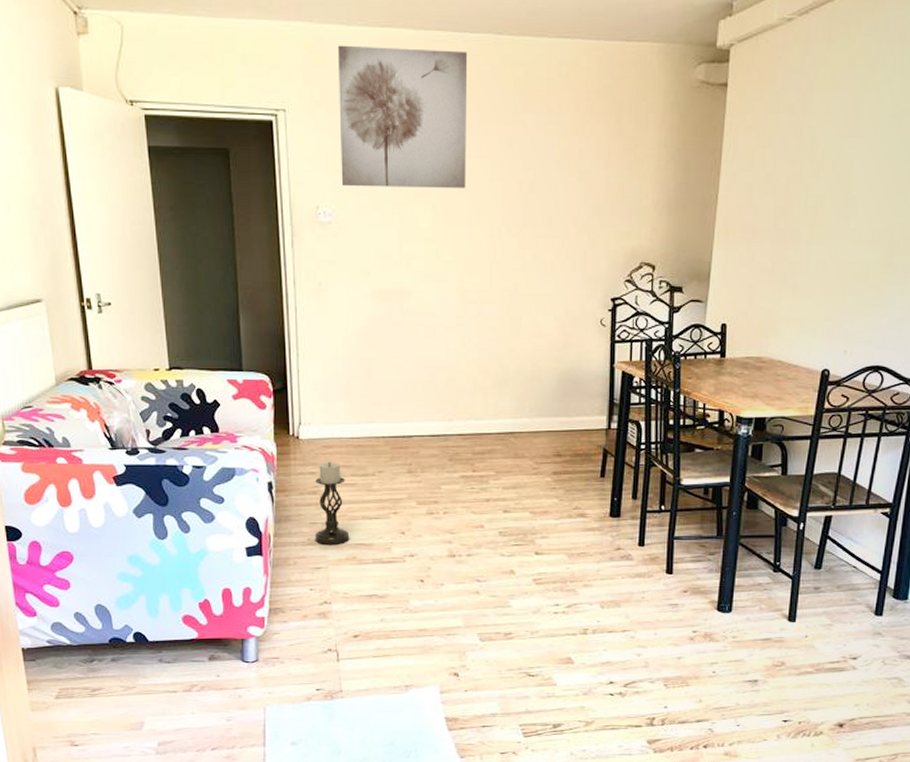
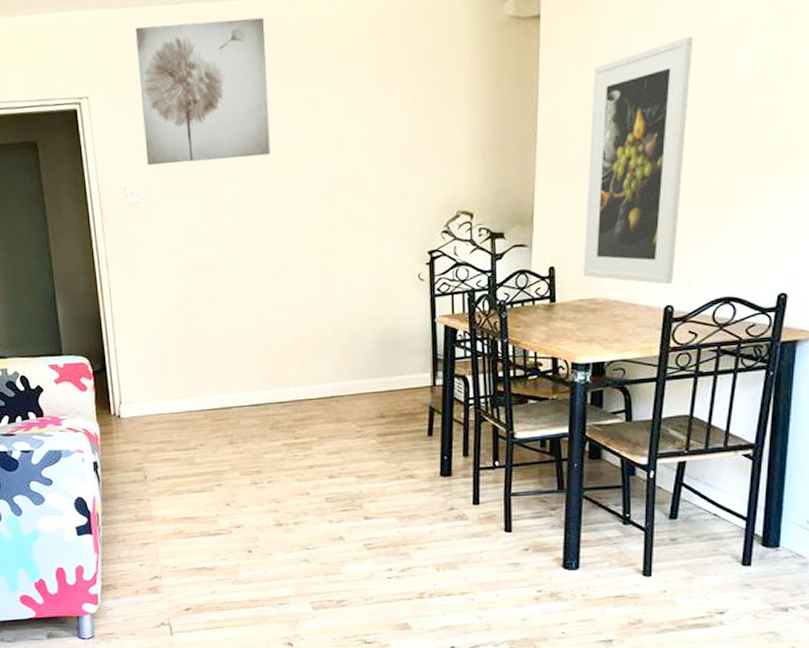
candle holder: present [315,461,350,546] -> none [139,438,176,521]
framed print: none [752,120,862,349] -> present [583,36,693,284]

